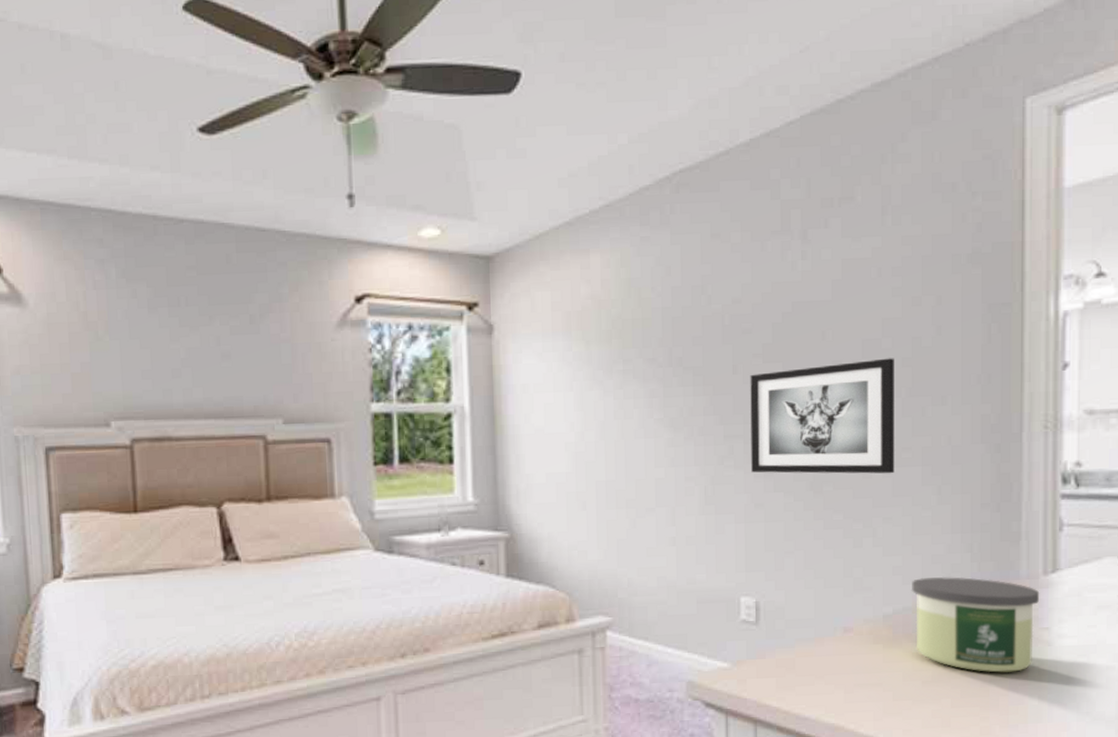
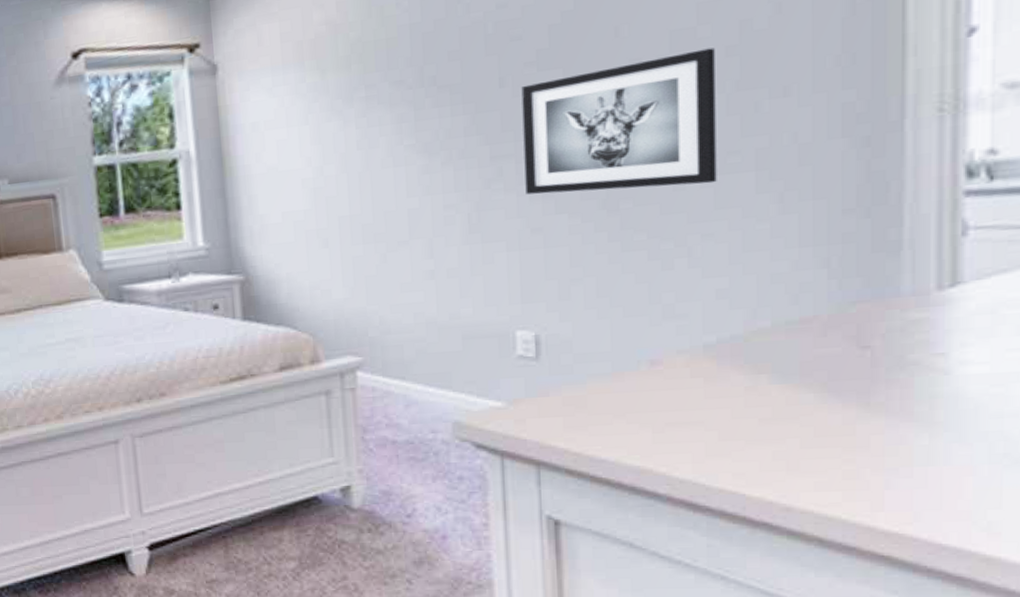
candle: present [911,576,1040,673] -> none [741,297,932,408]

